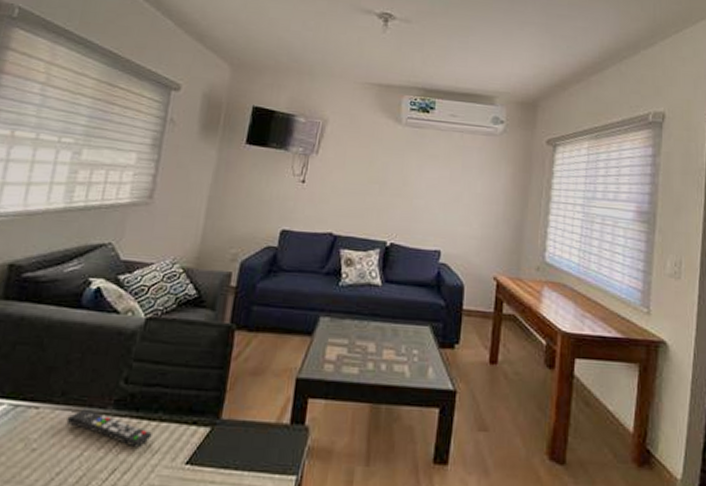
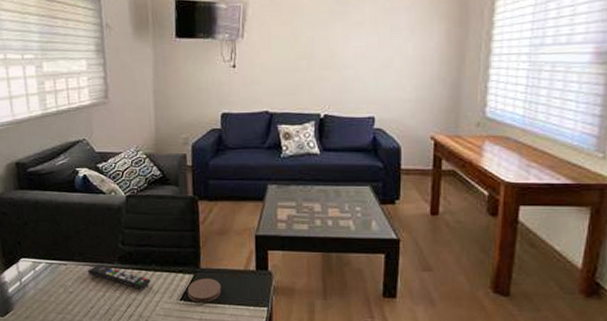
coaster: none [197,433,244,469] -> present [187,278,222,303]

